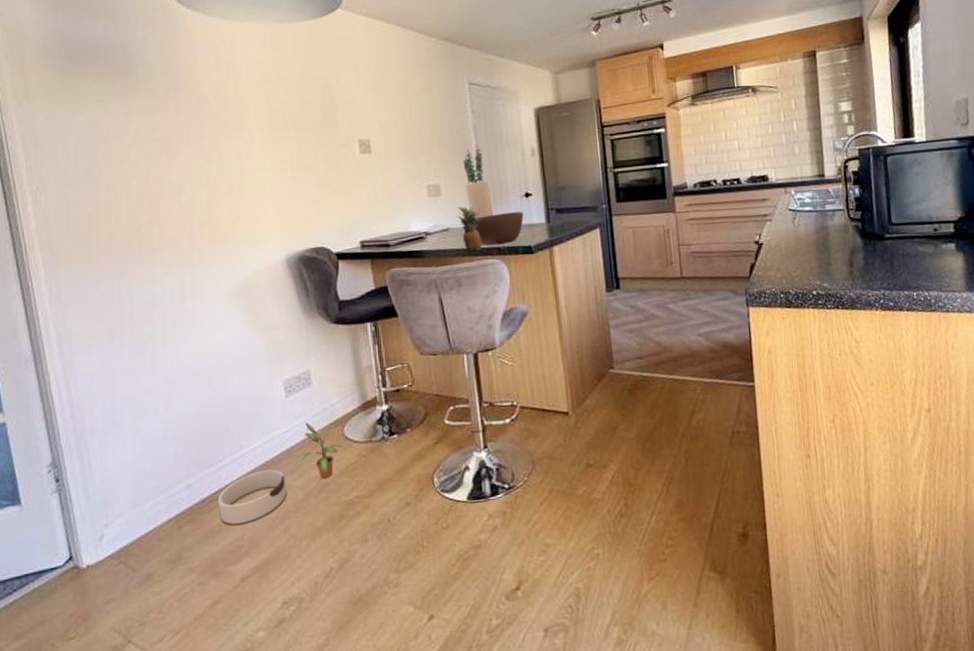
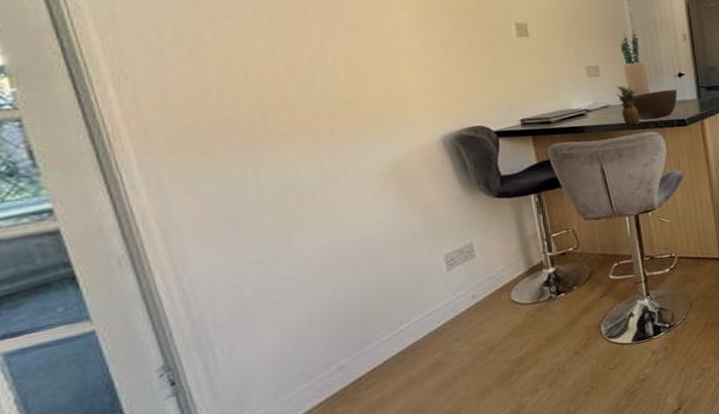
pet bowl: present [217,469,287,526] -> none [375,339,454,399]
potted plant: present [294,422,346,479] -> none [459,291,513,342]

